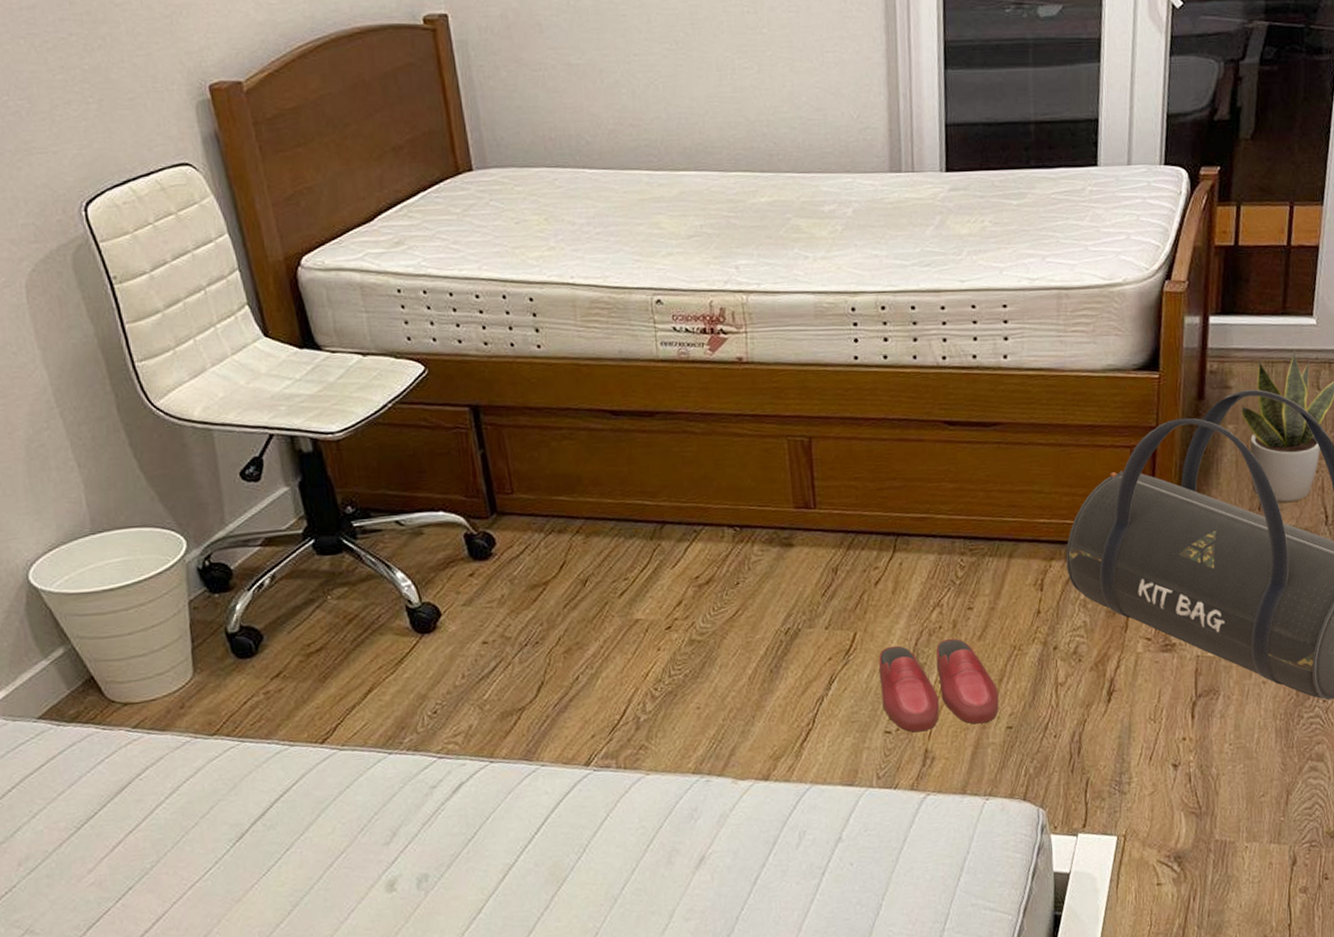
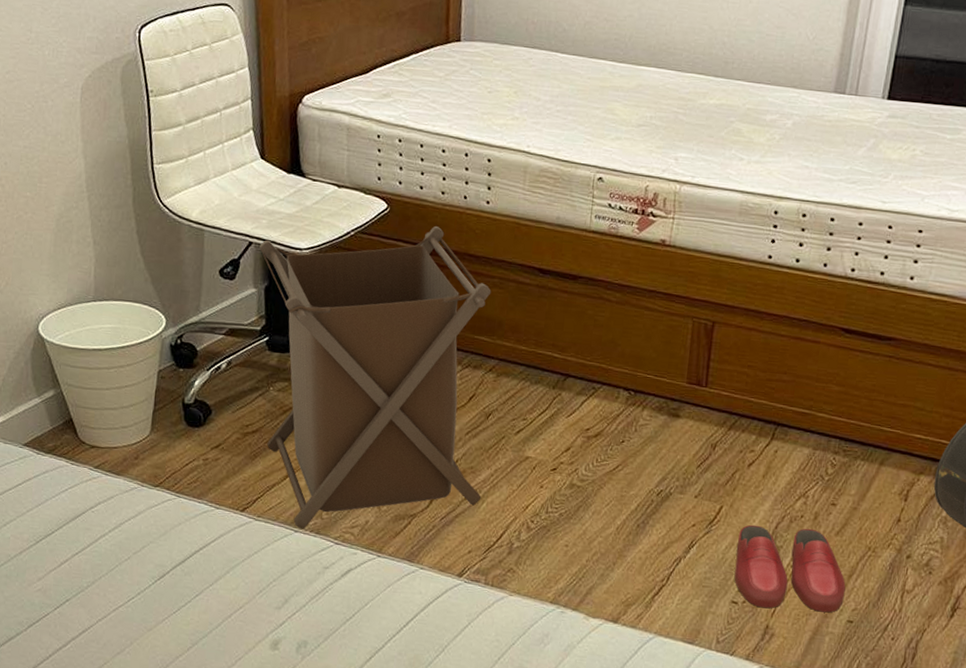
laundry basket: none [283,381,595,750] -> present [259,225,492,529]

